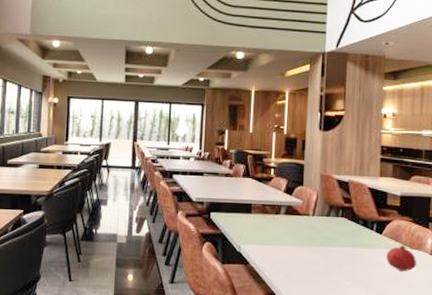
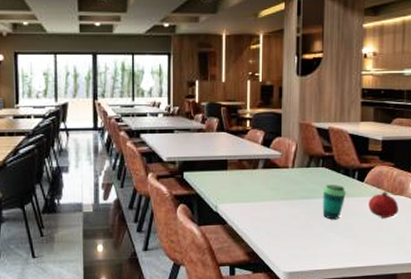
cup: none [341,234,365,269] -> present [322,185,347,220]

